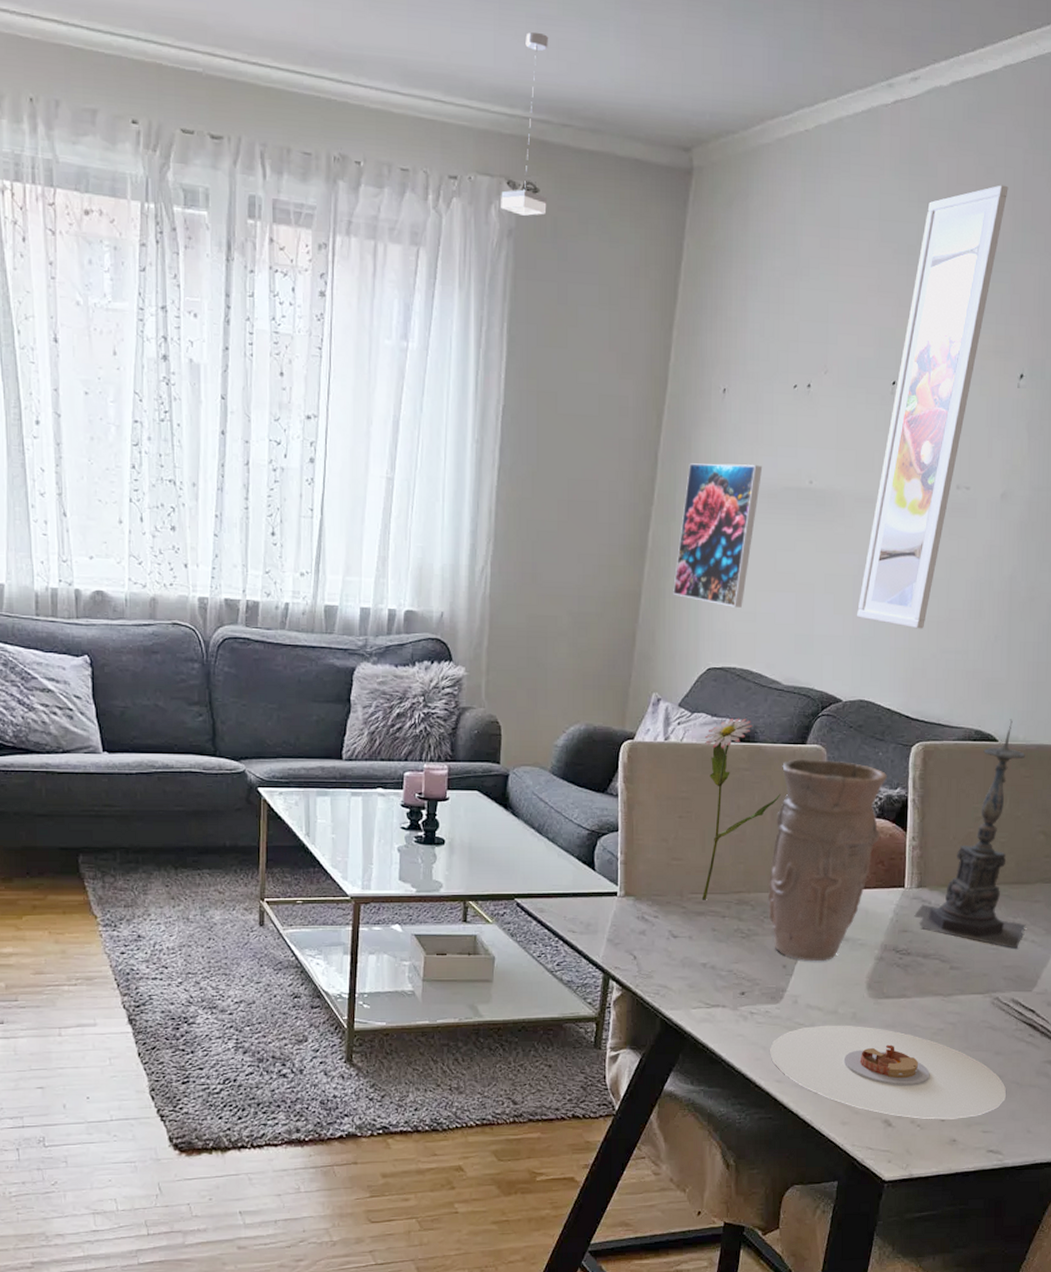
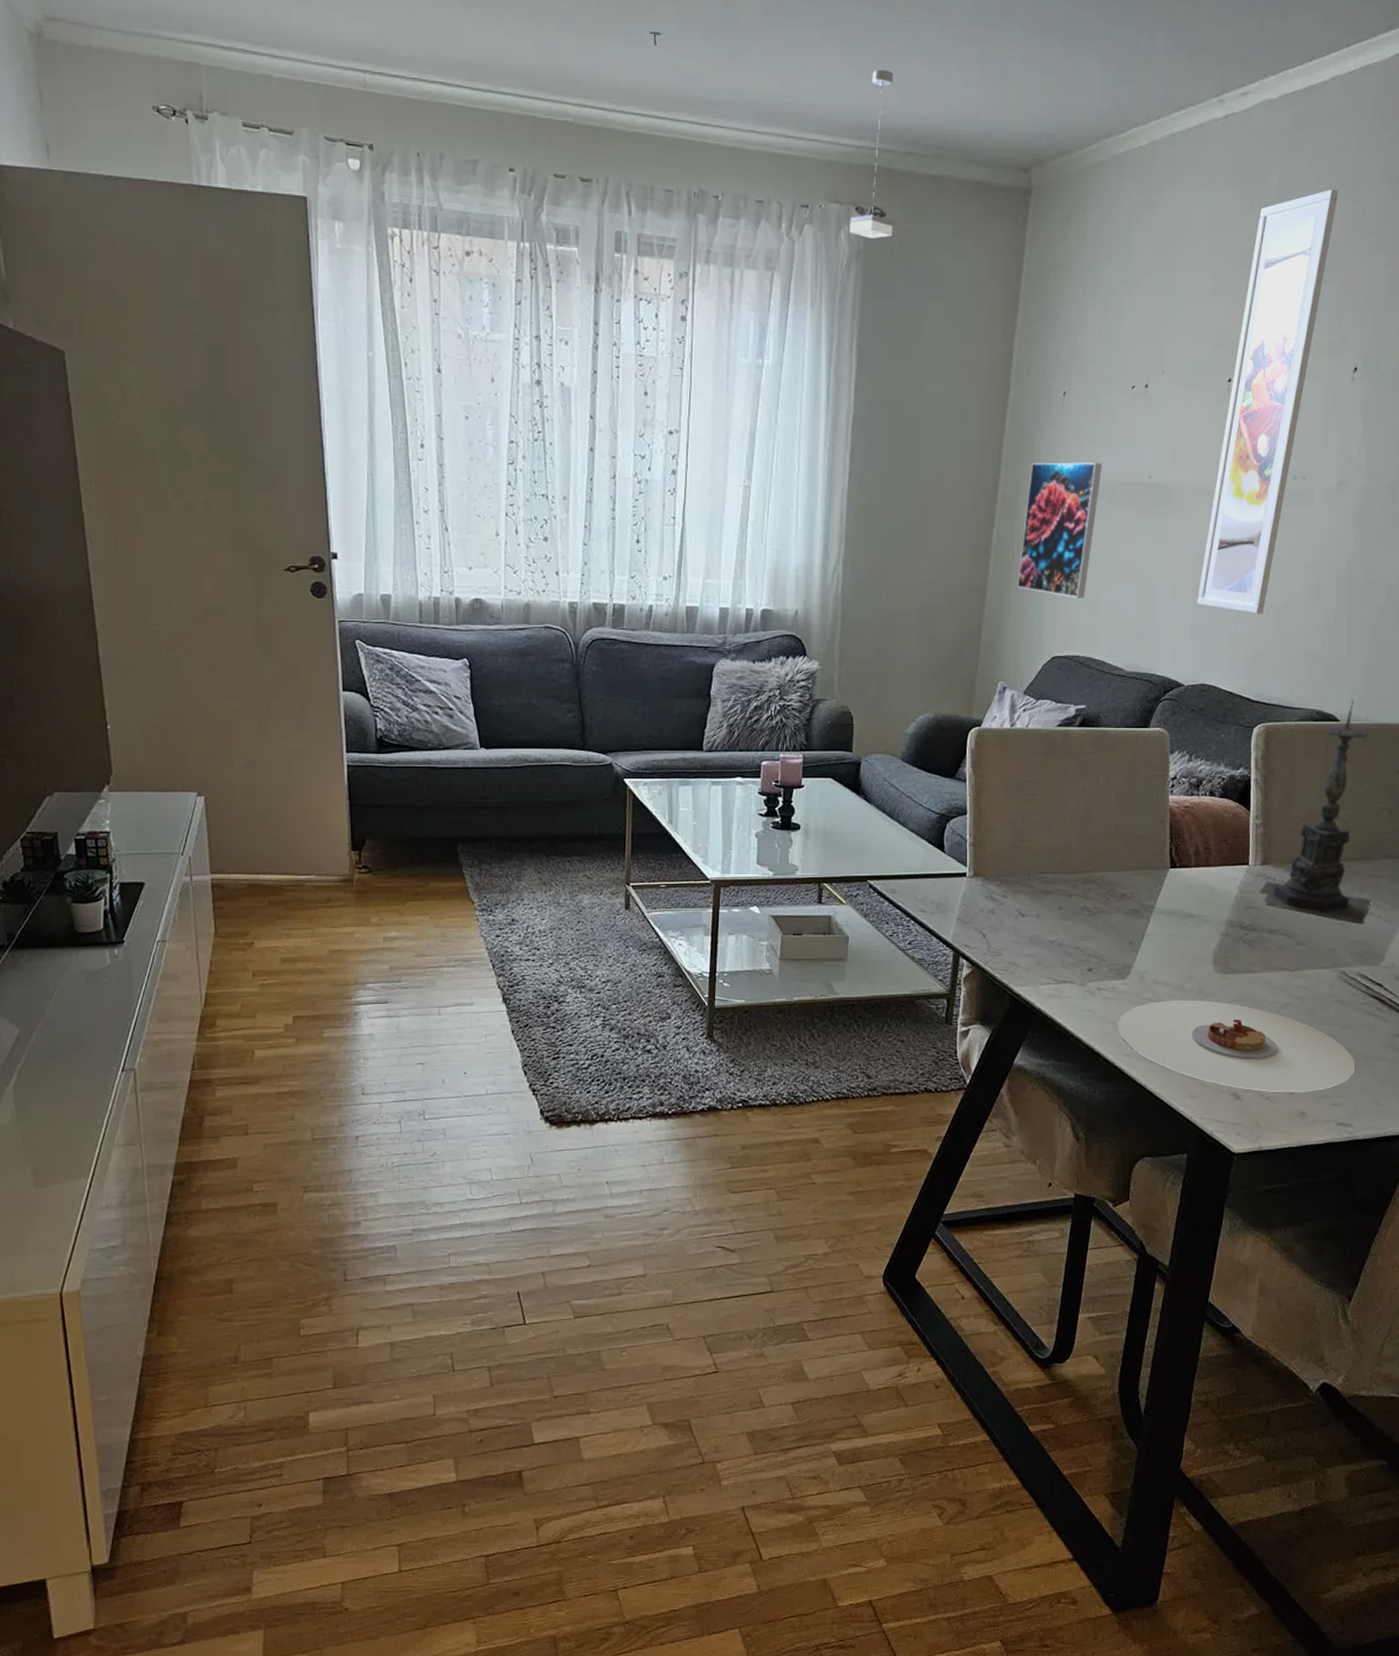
flower: present [701,718,781,900] -> none [1048,704,1125,880]
vase: present [768,758,887,962] -> none [1114,741,1229,938]

